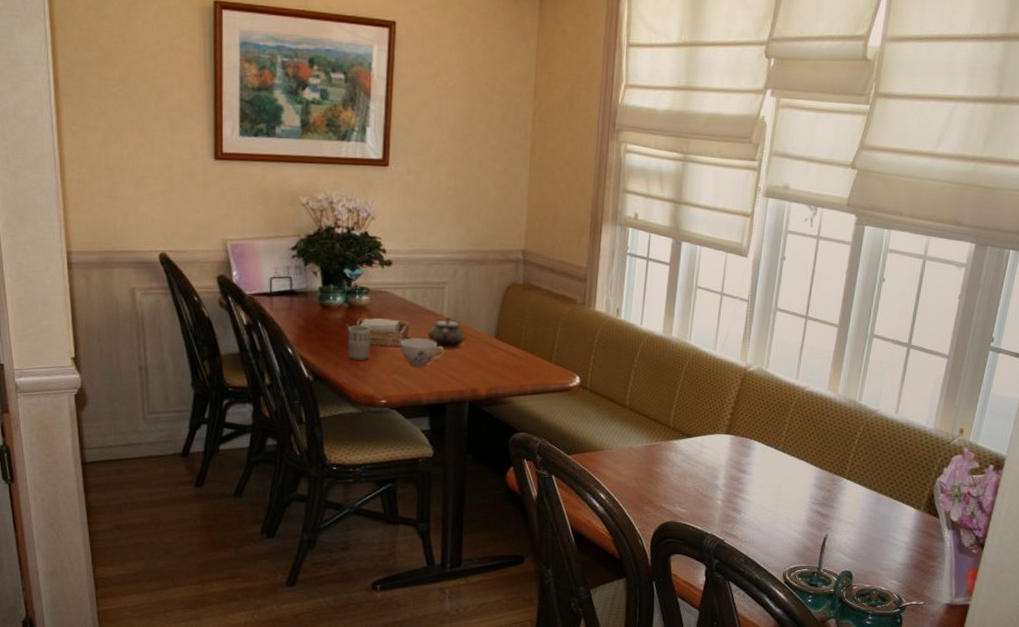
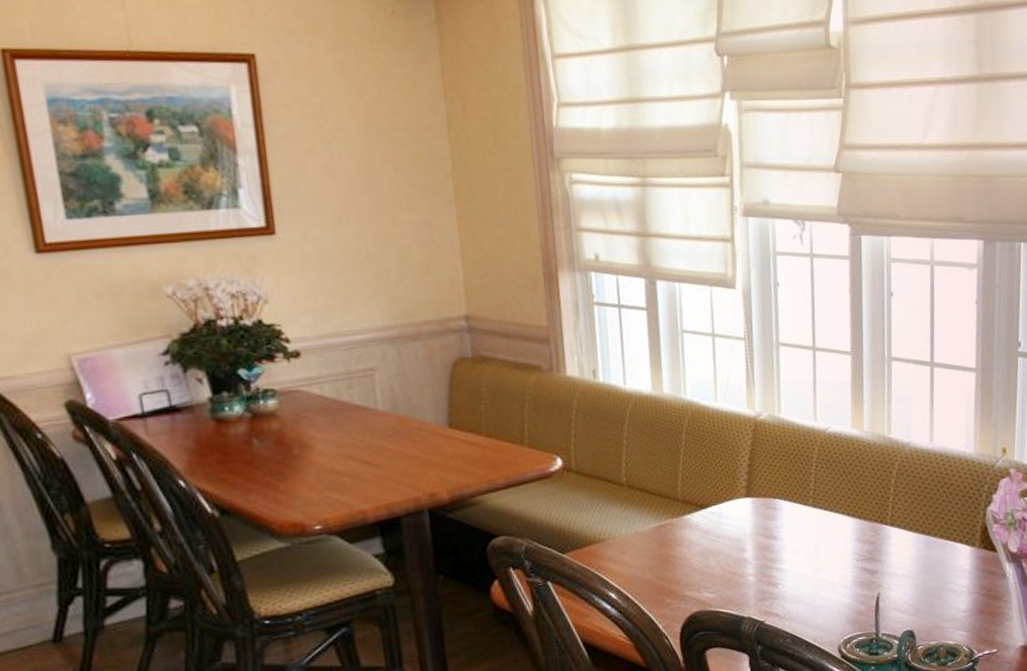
cup: present [348,325,372,360] -> none [256,437,292,482]
napkin holder: present [352,317,409,348] -> none [260,423,337,460]
teacup: present [400,338,445,367] -> none [327,441,387,479]
teapot: present [427,316,466,348] -> none [361,409,412,449]

